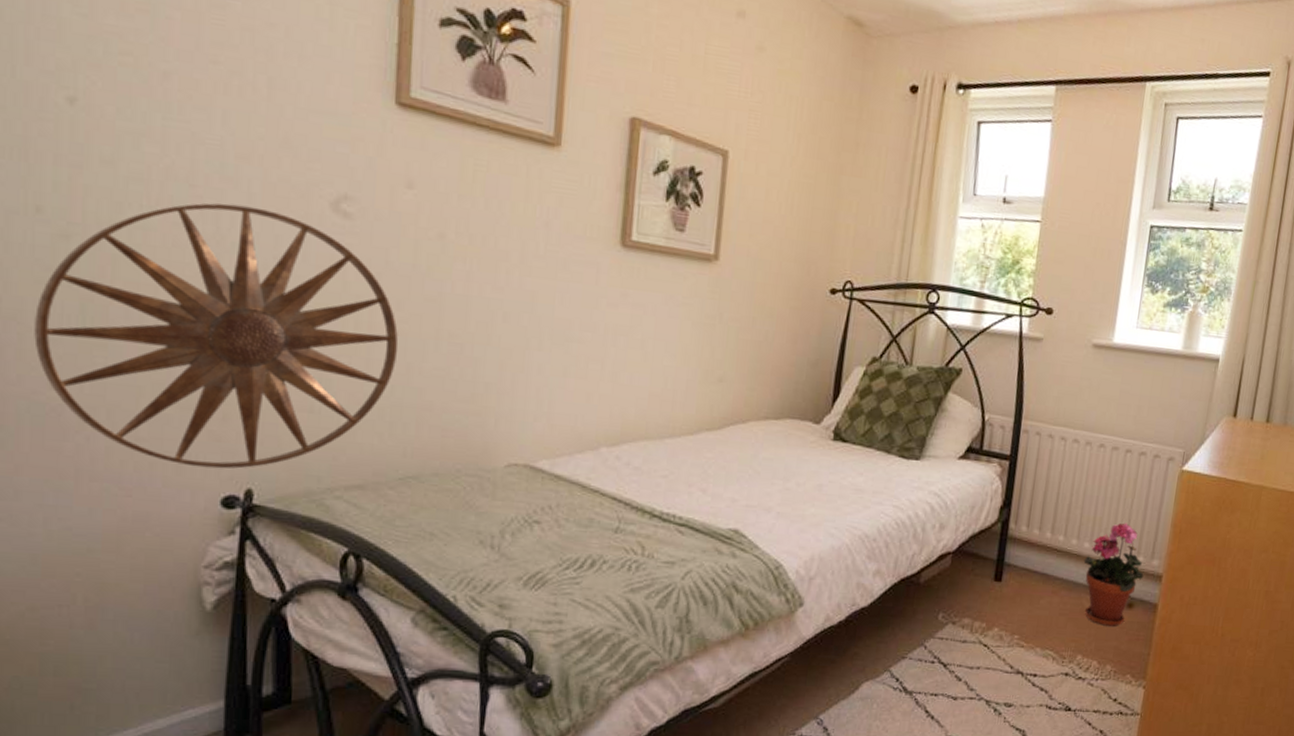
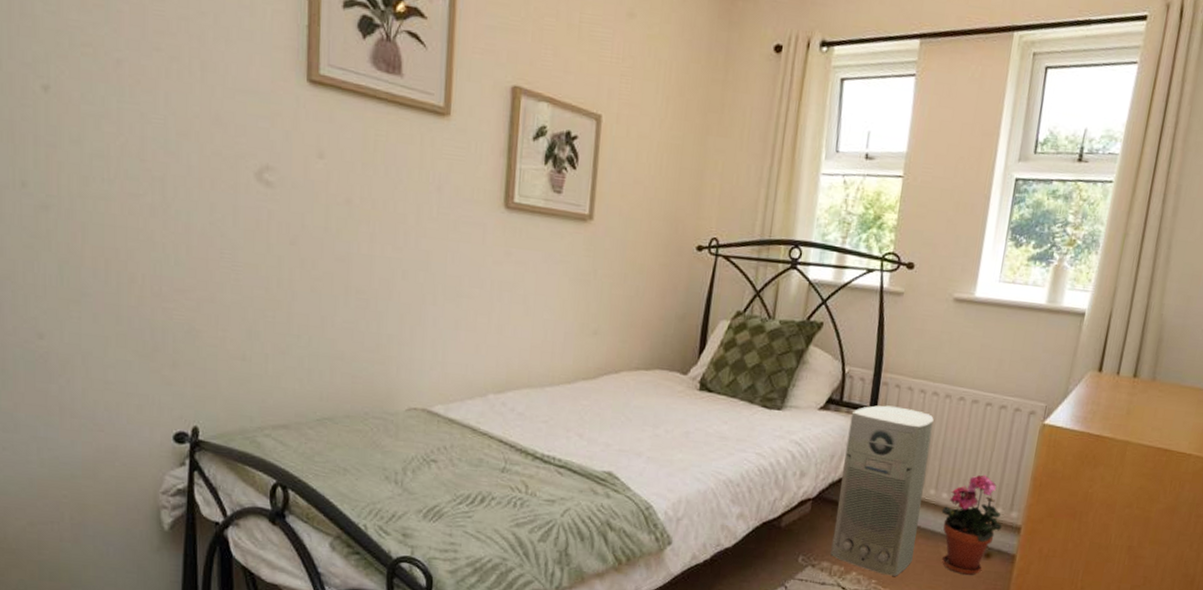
wall art: present [34,203,399,469] -> none [24,175,314,409]
air purifier: none [971,453,1075,631] -> present [830,405,934,576]

